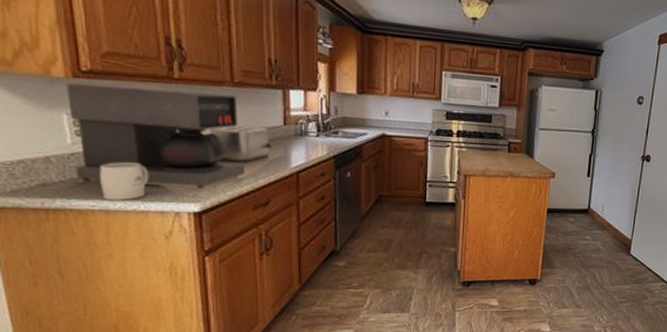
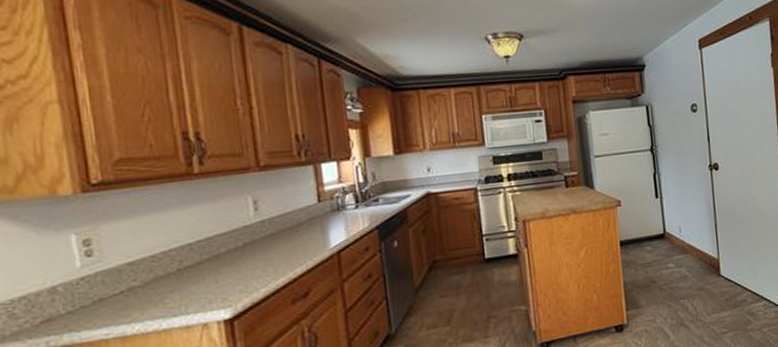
coffee maker: present [66,82,246,190] -> none [75,180,280,309]
mug: present [99,162,149,201] -> none [113,274,171,325]
toaster: present [209,125,272,164] -> none [236,208,307,257]

